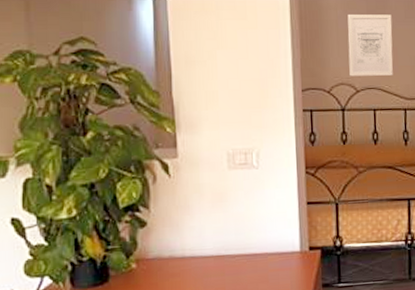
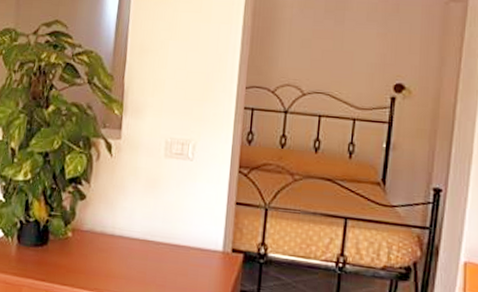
wall art: present [347,14,393,76] -> none [297,14,352,81]

